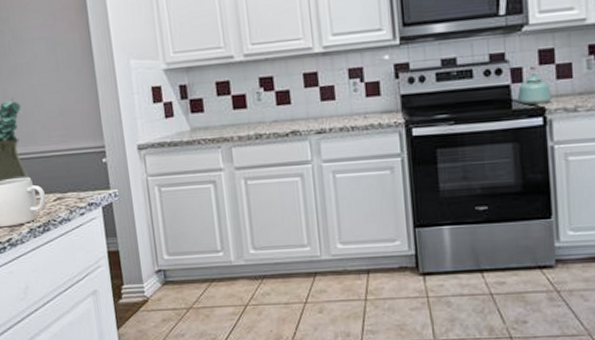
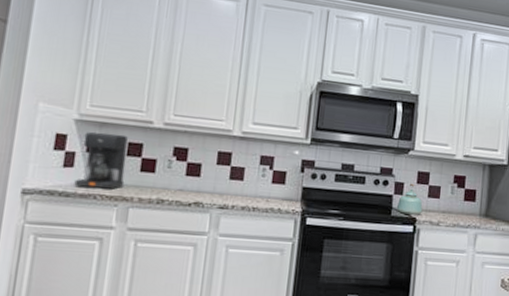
coffee maker: none [175,75,222,136] -> present [74,132,128,189]

